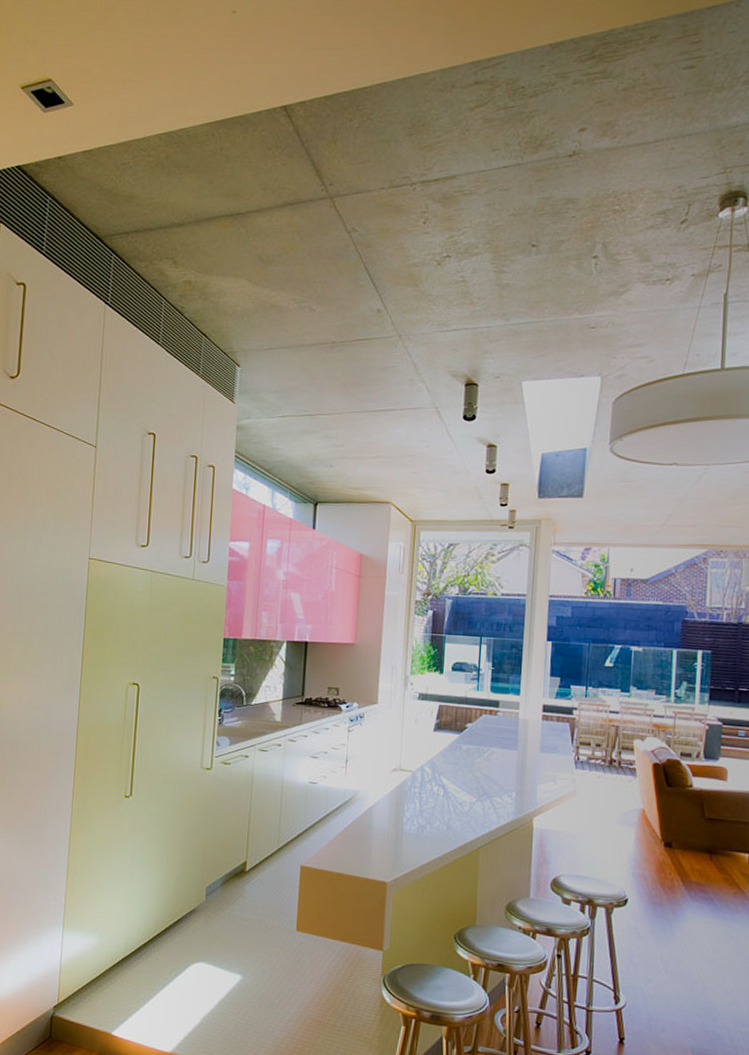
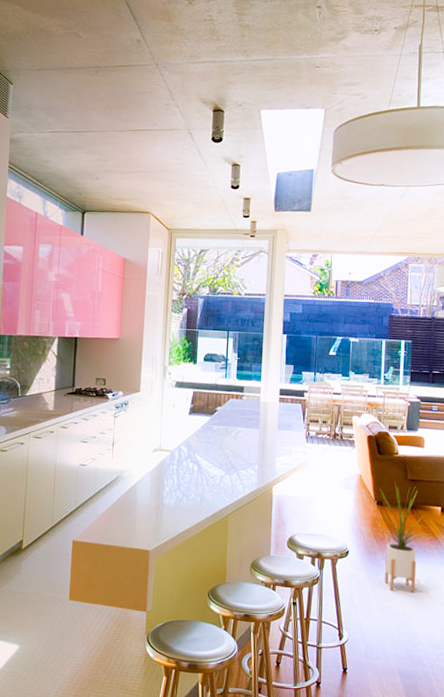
house plant: none [662,819,737,955] -> present [375,481,432,593]

